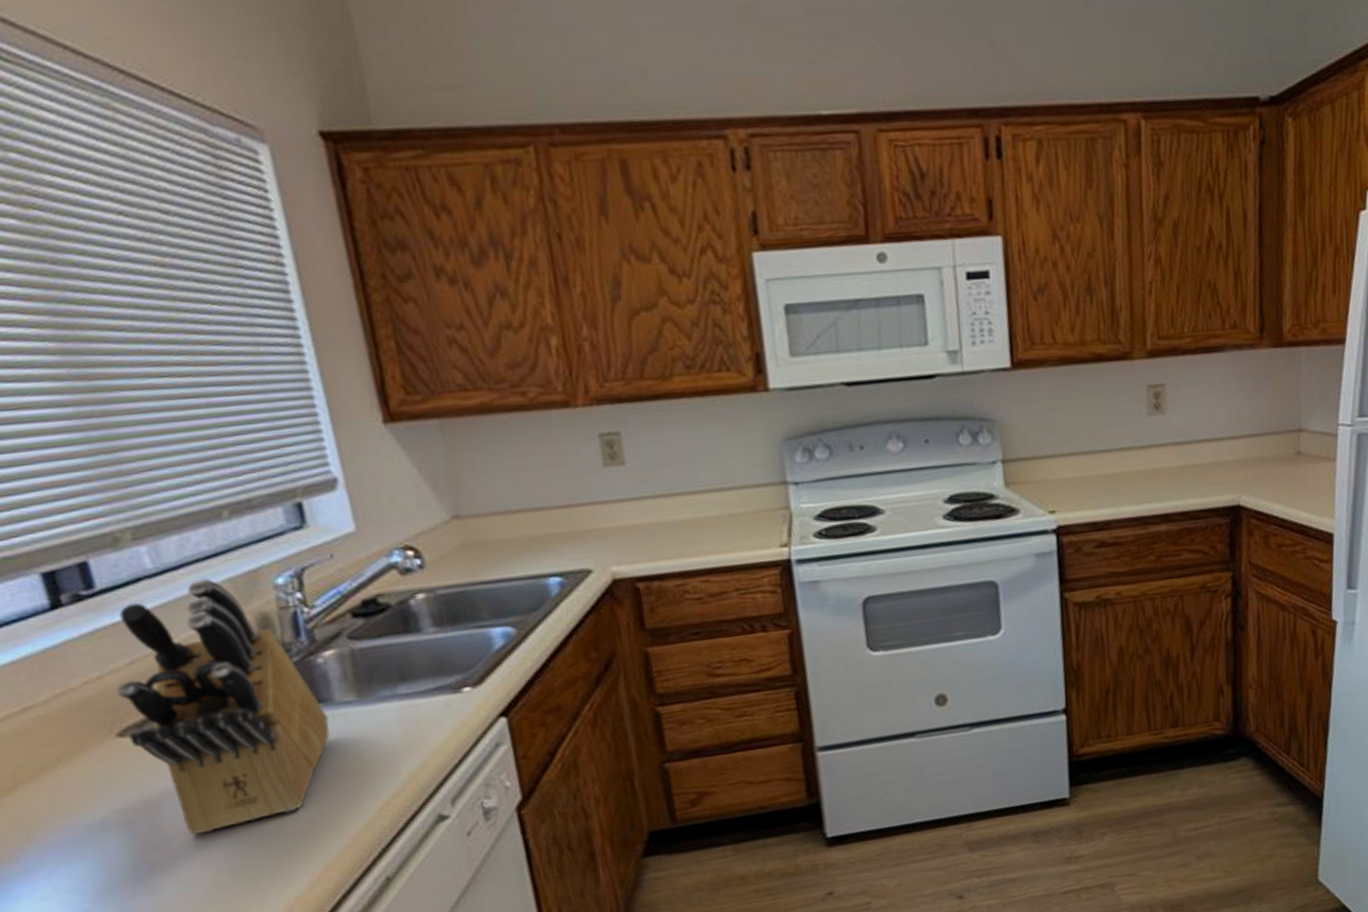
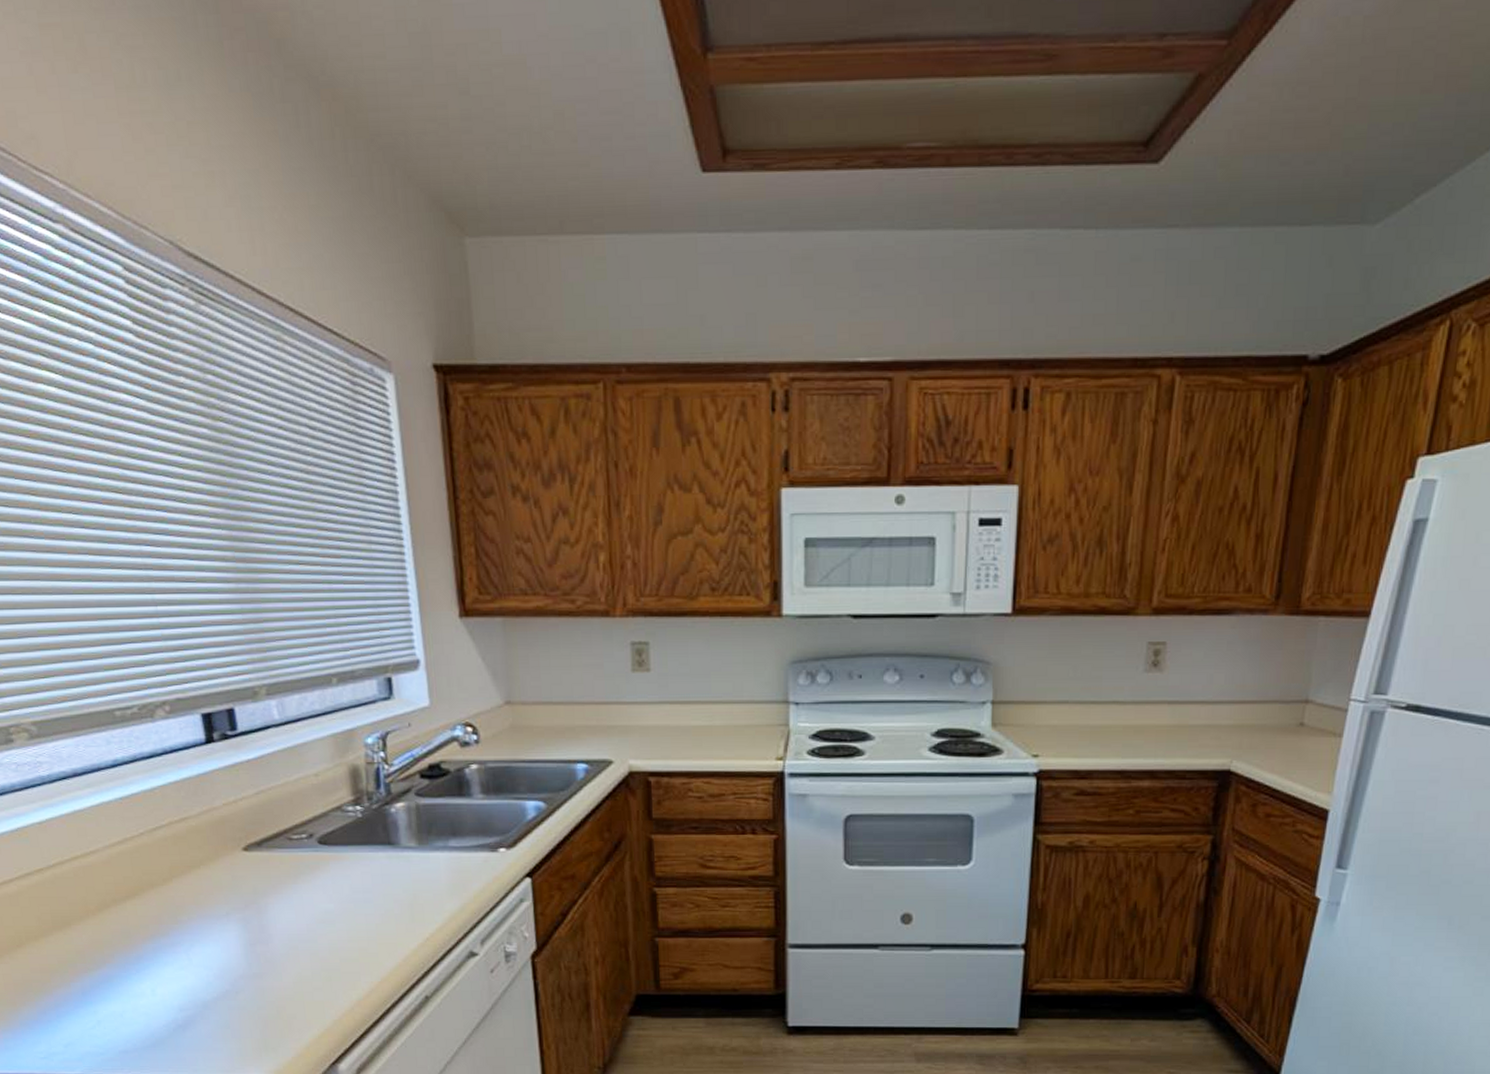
knife block: present [116,578,331,835] -> none [245,732,395,937]

